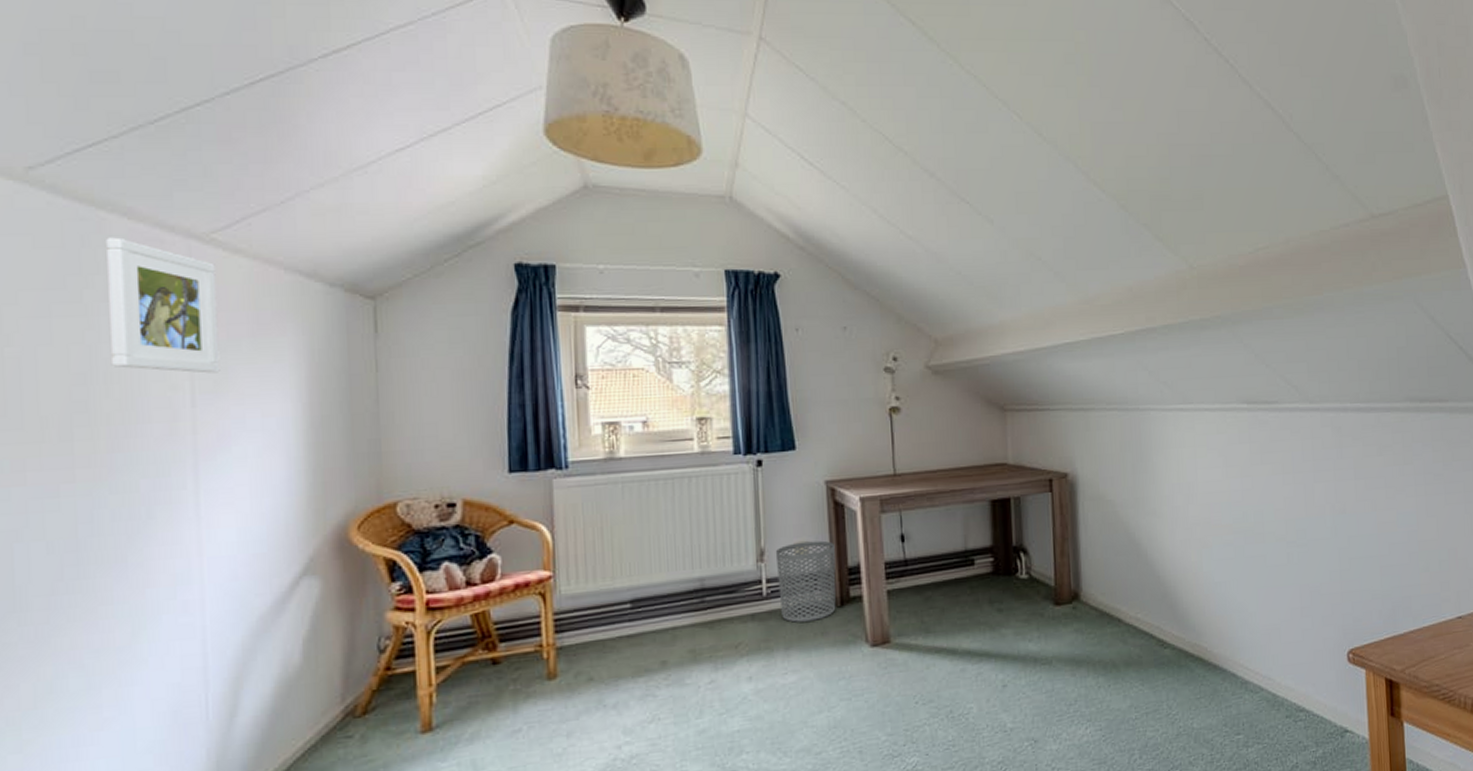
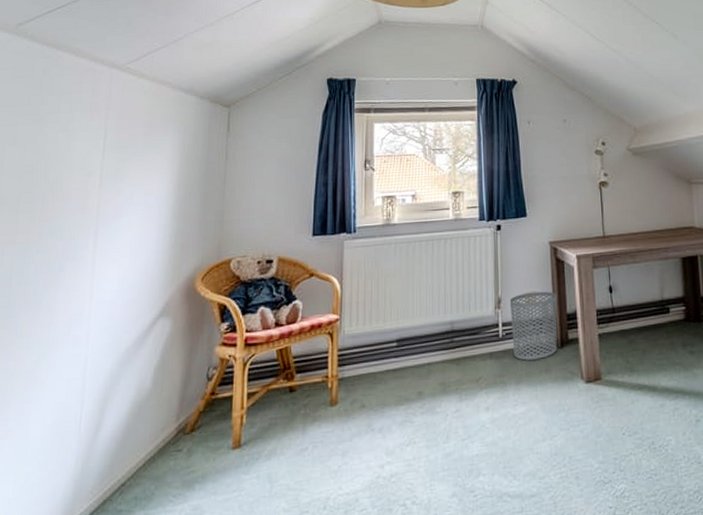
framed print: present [105,237,220,374] -> none [50,69,127,163]

